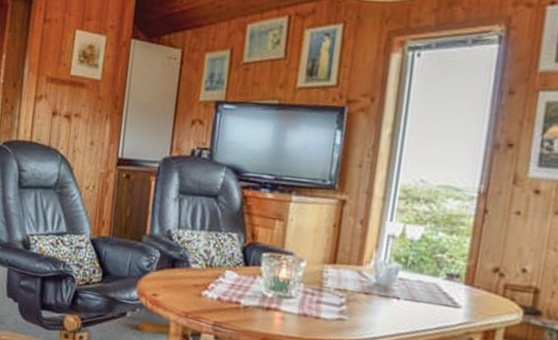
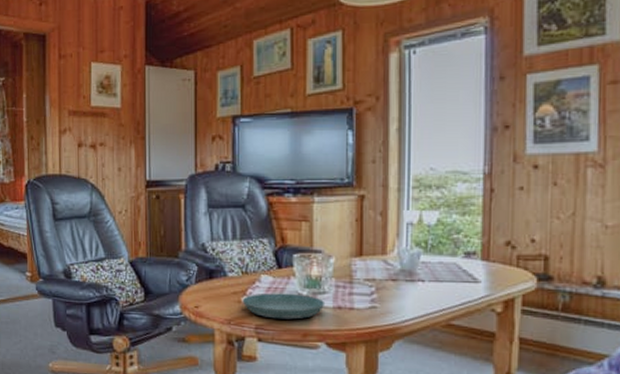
saucer: none [202,289,291,322] -> present [242,293,326,320]

